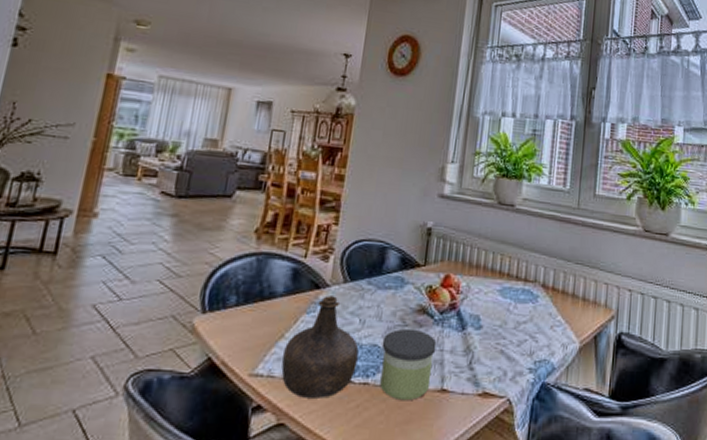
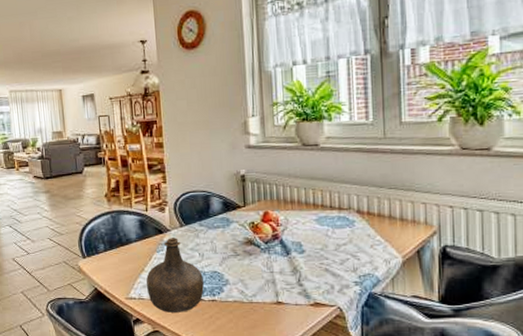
candle: present [380,328,437,401] -> none [220,257,267,312]

